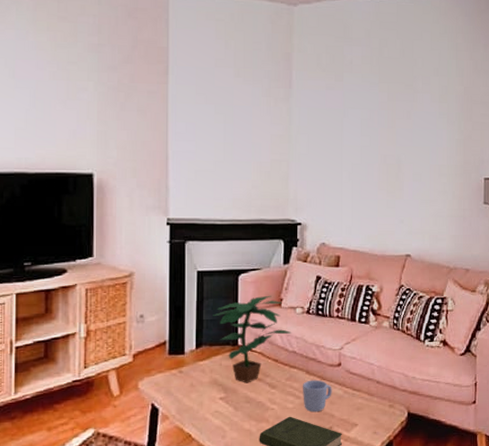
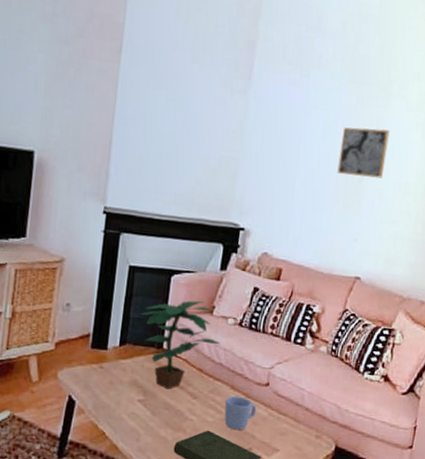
wall art: none [378,121,419,165] -> present [337,127,390,179]

